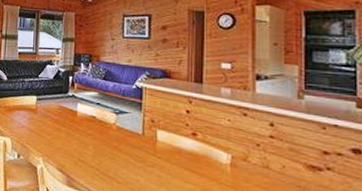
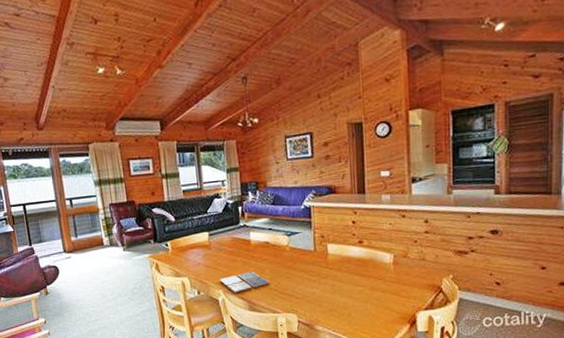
drink coaster: none [41,143,92,165] -> present [220,271,270,294]

